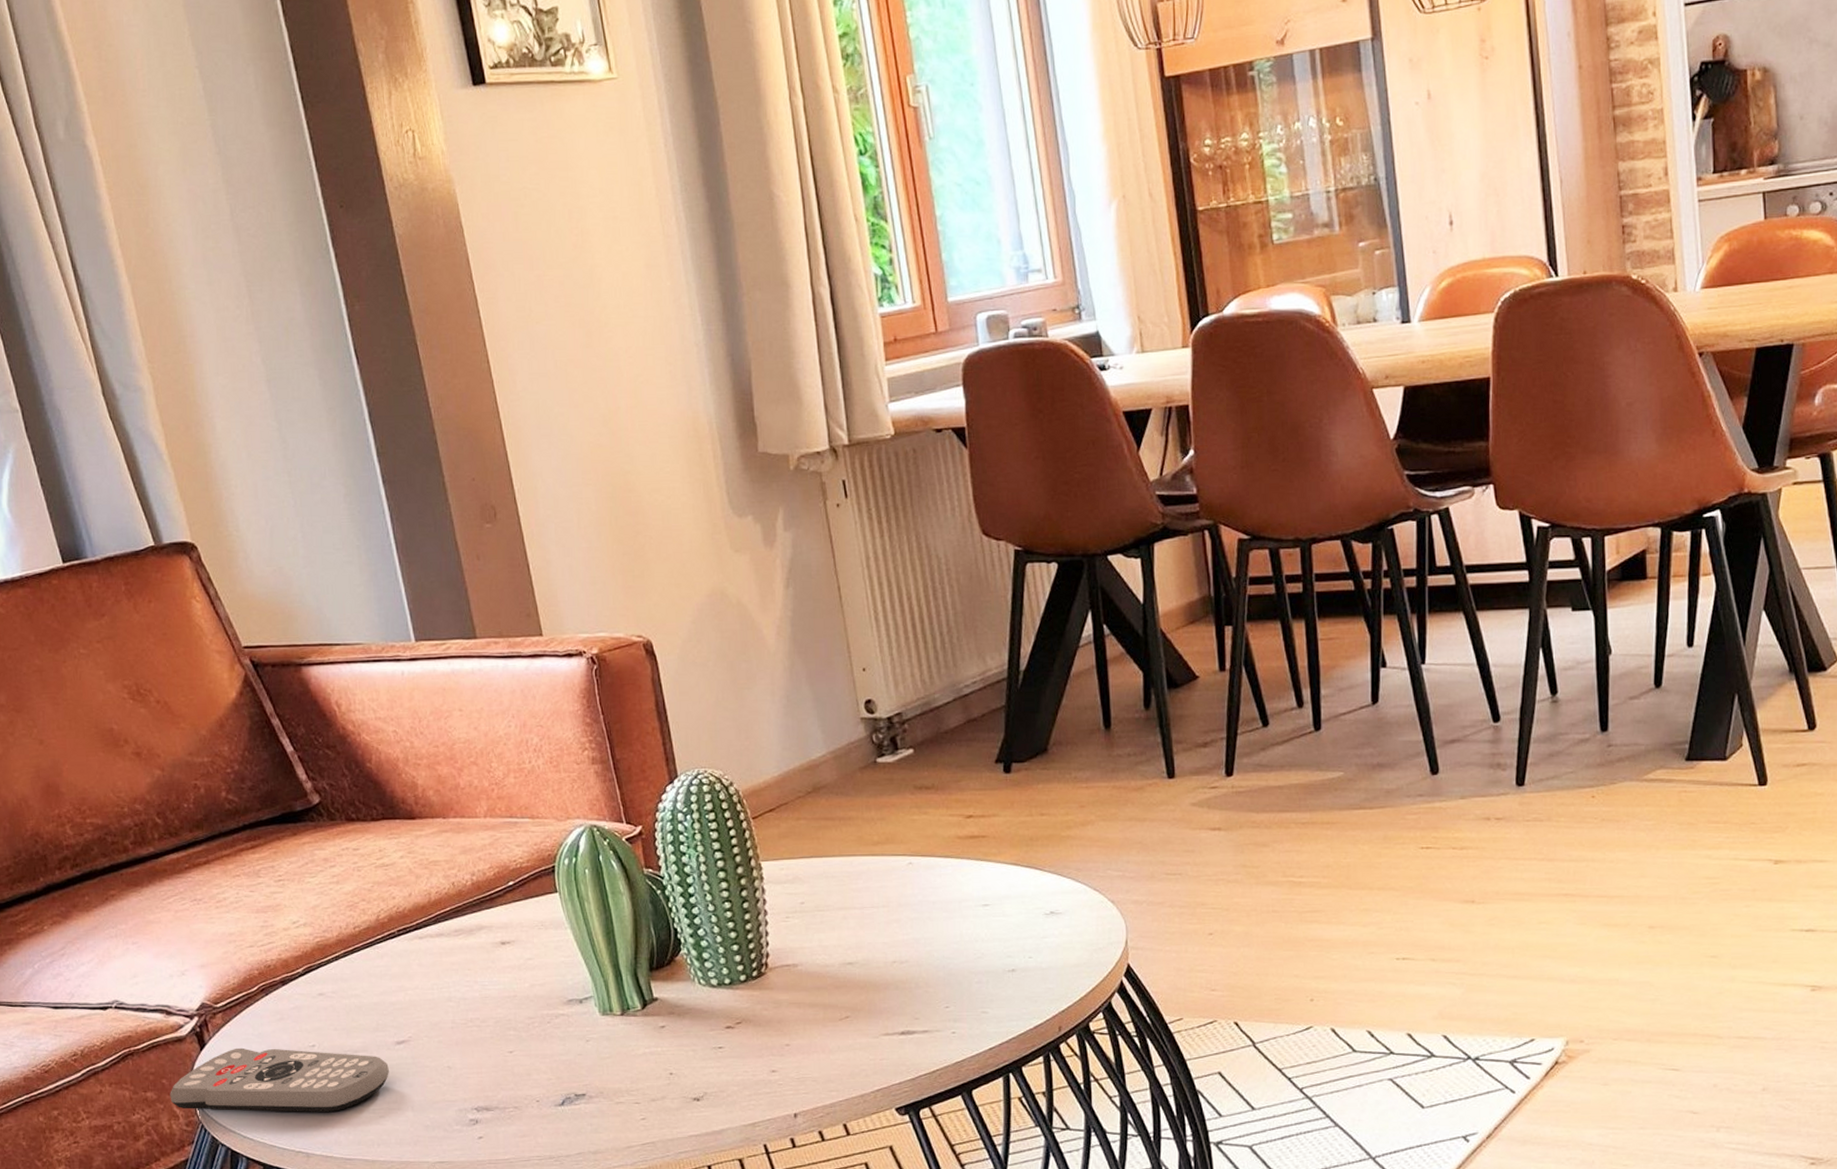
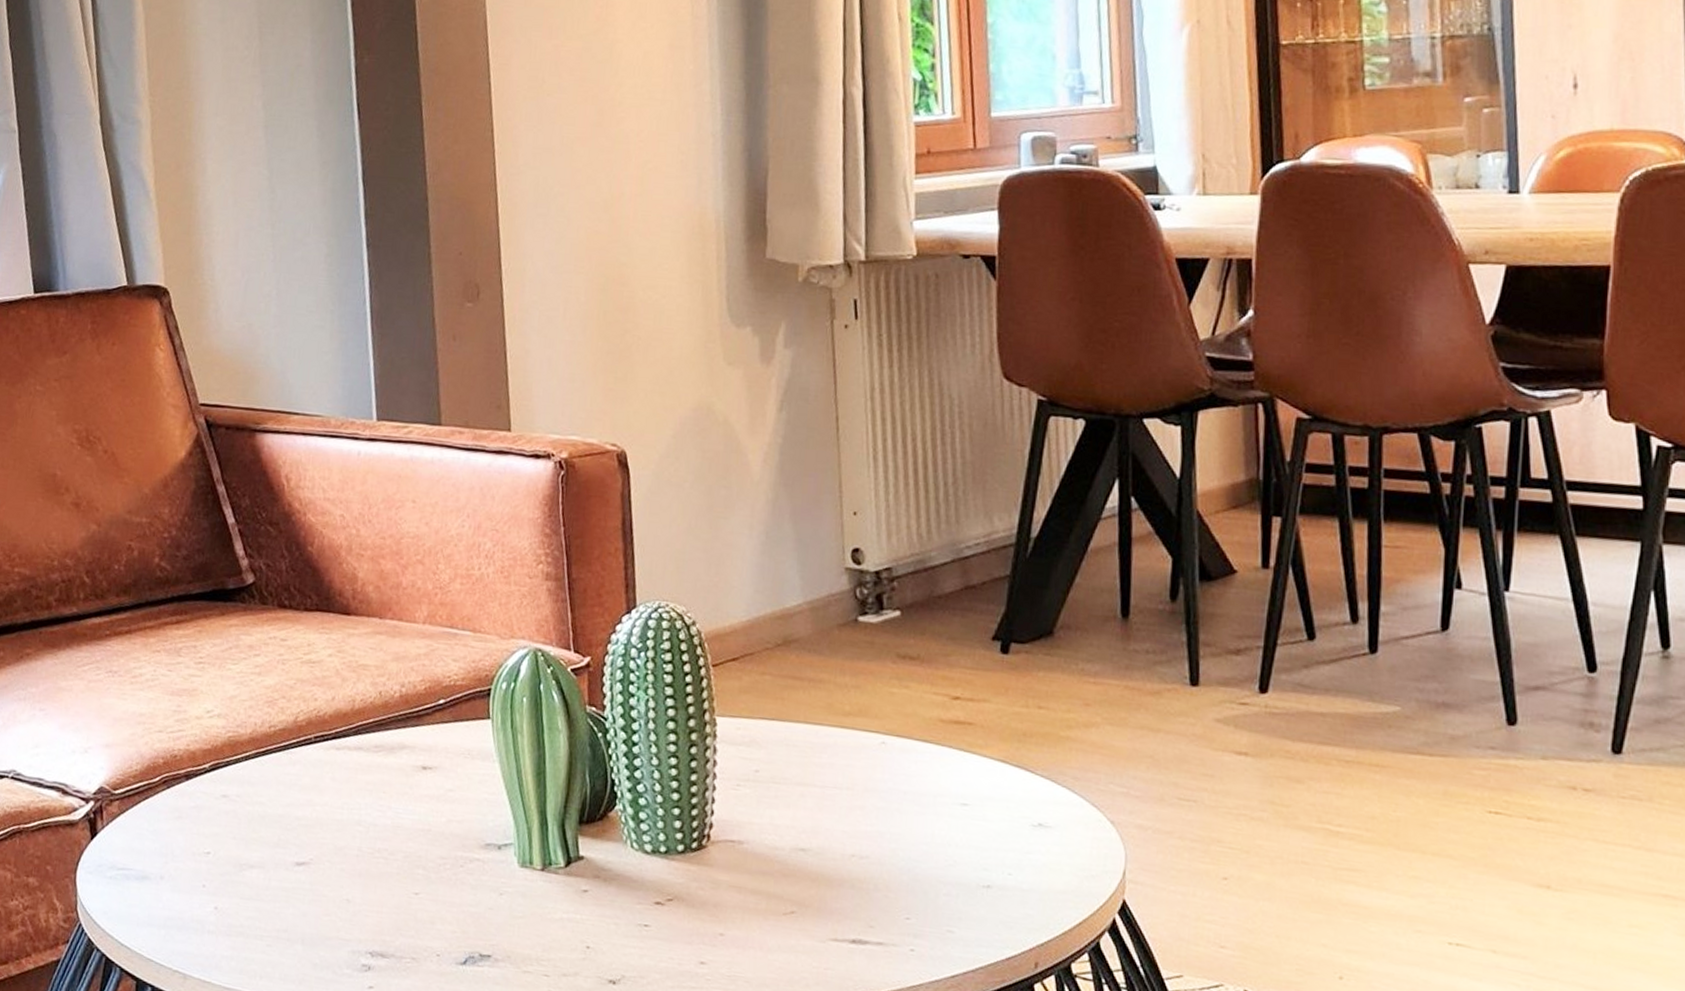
remote control: present [170,1047,390,1112] -> none [52,842,285,932]

